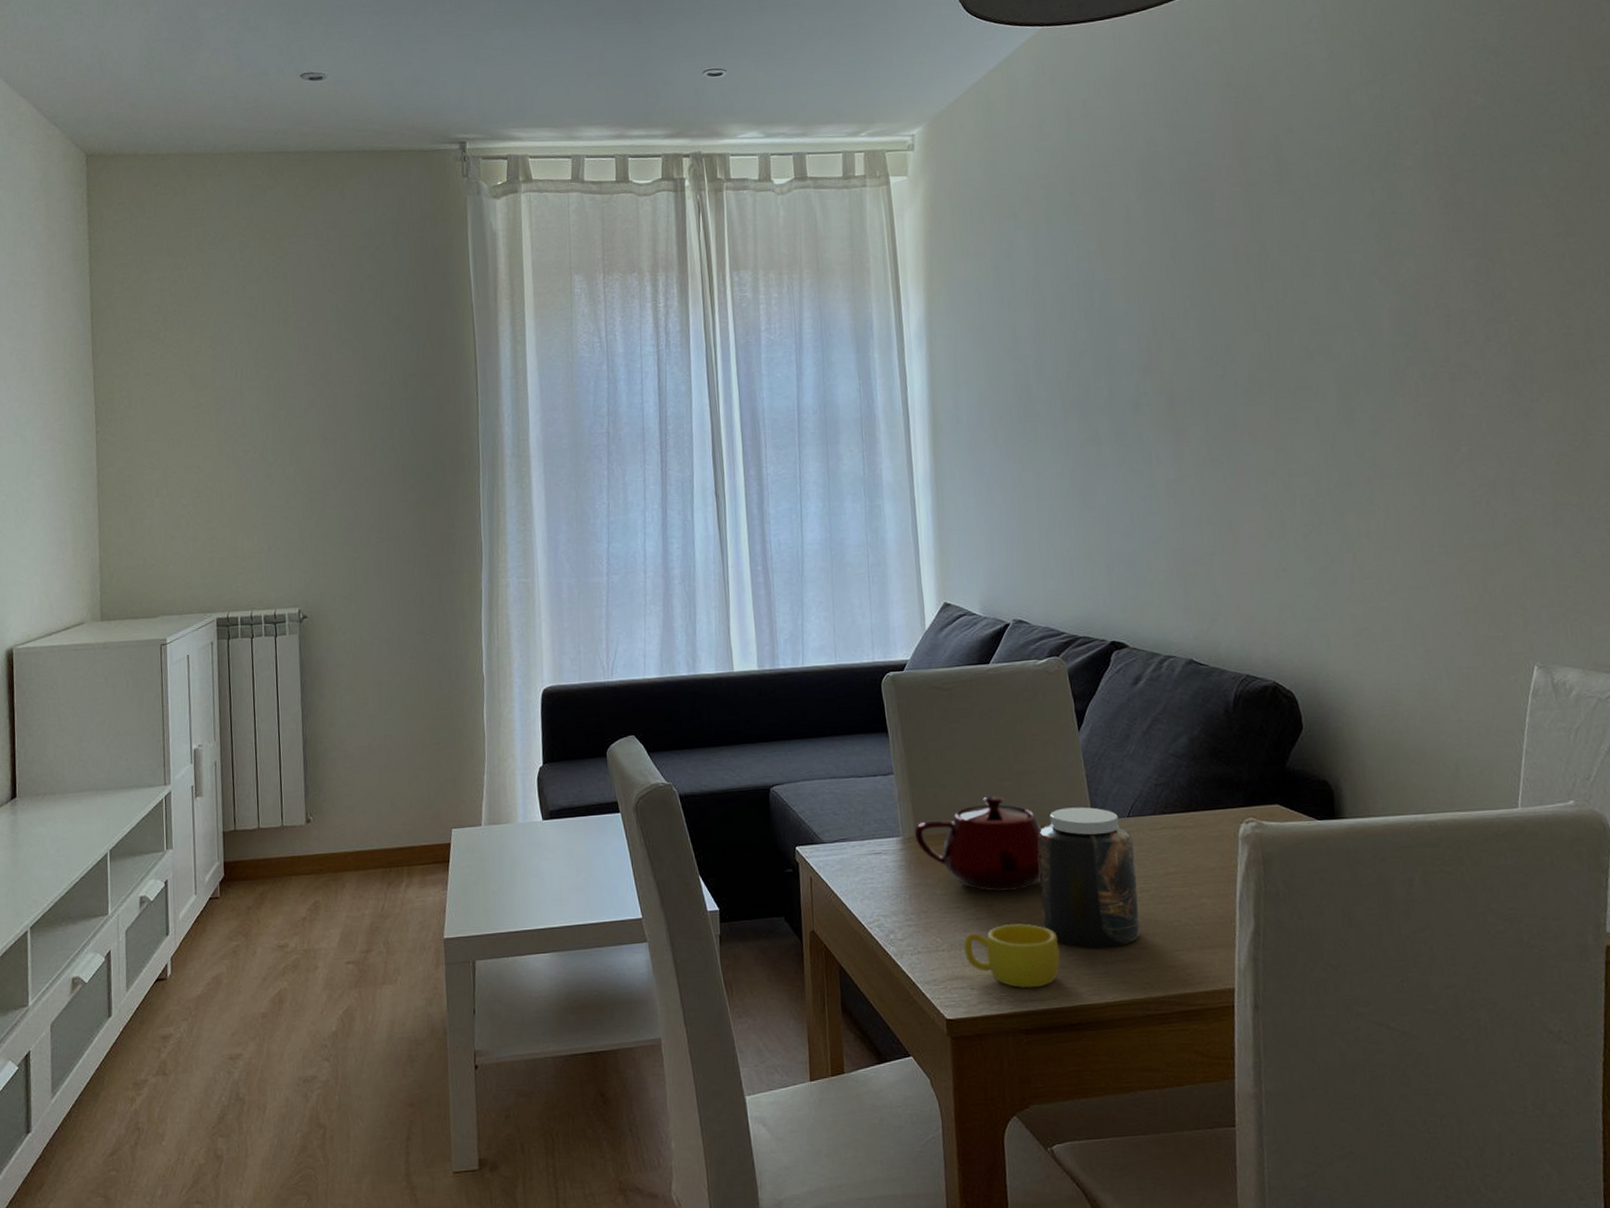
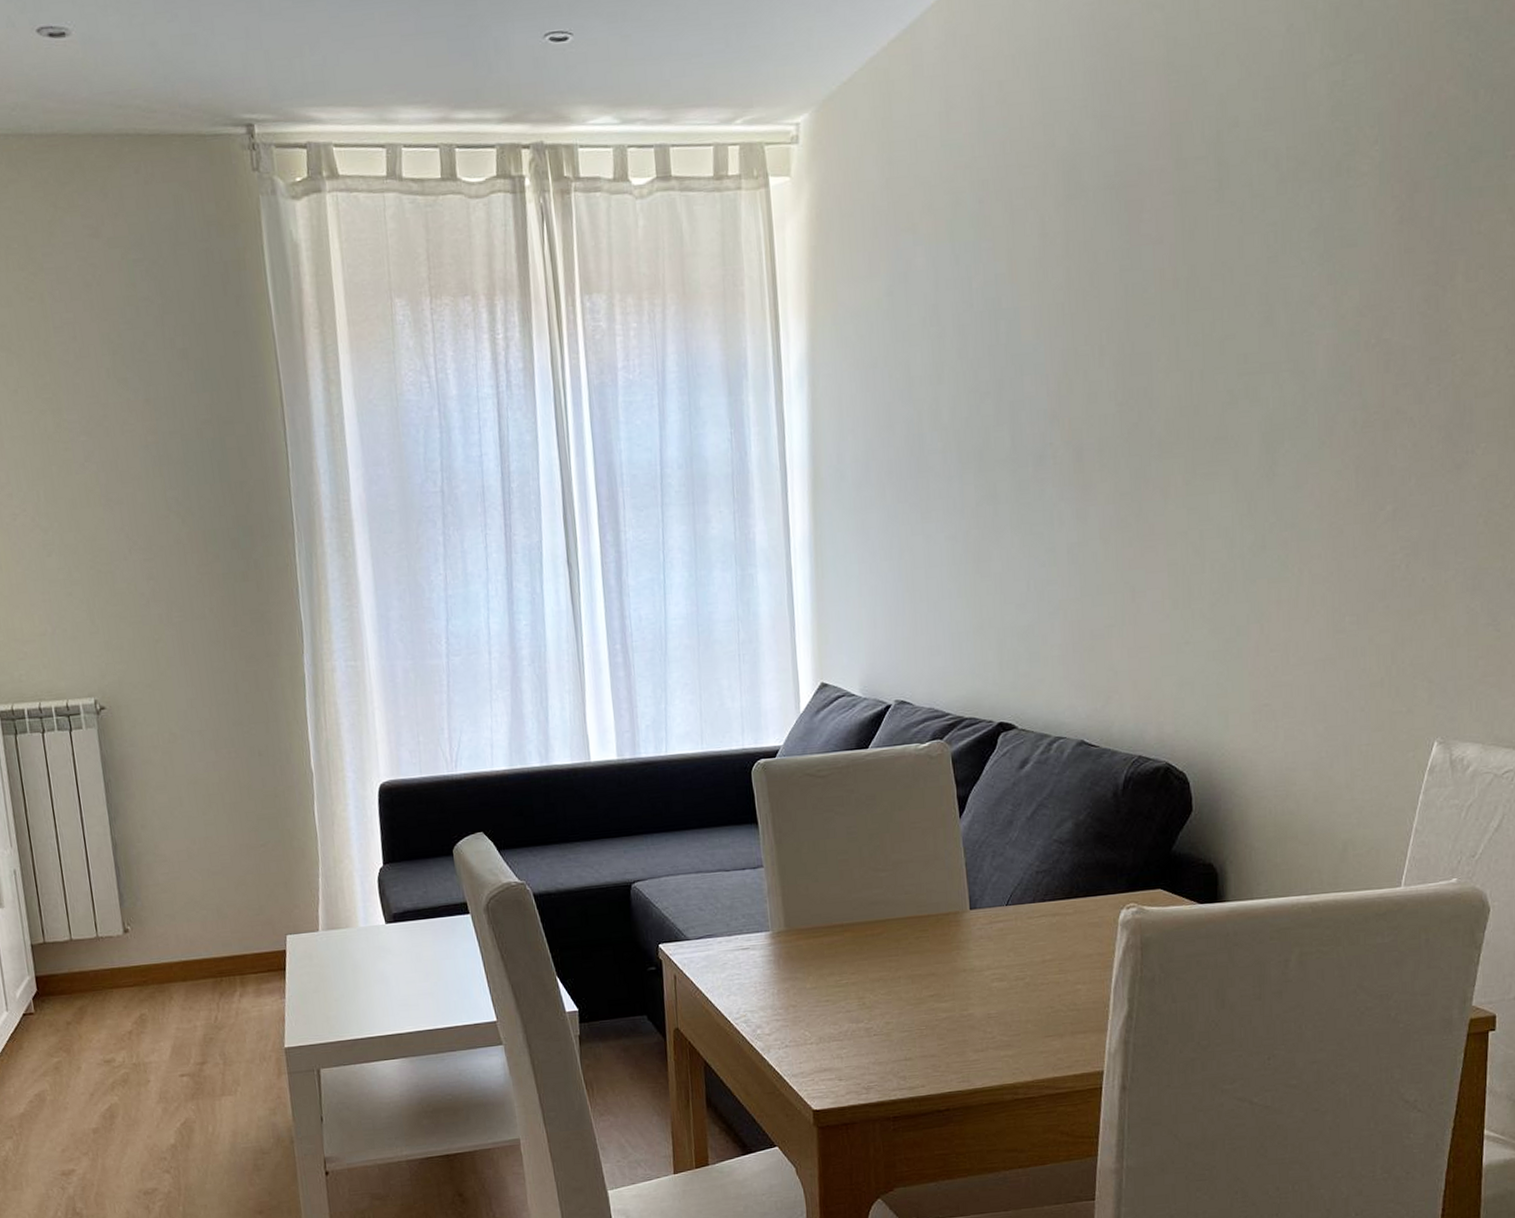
teapot: present [914,795,1042,892] -> none [784,886,917,984]
cup: present [964,923,1061,989] -> none [833,1014,931,1078]
jar: present [1038,807,1140,948] -> none [912,896,1013,1036]

